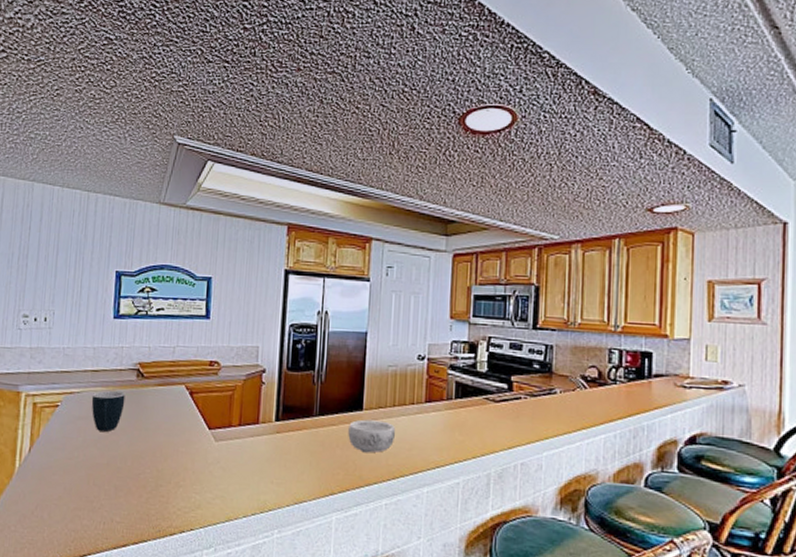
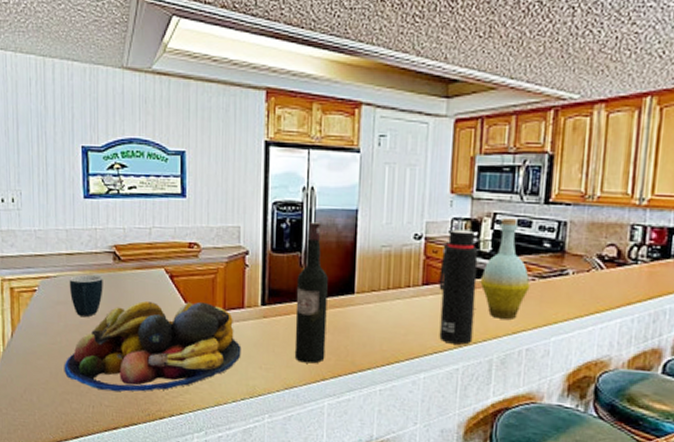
fruit bowl: none [78,416,255,507] -> present [64,300,242,392]
wine bottle: none [305,343,339,478] -> present [294,222,328,364]
decorative bowl: present [348,419,395,453] -> none [339,303,389,338]
water bottle: none [440,351,476,460] -> present [439,229,479,345]
bottle: none [477,341,523,435] -> present [480,218,531,319]

